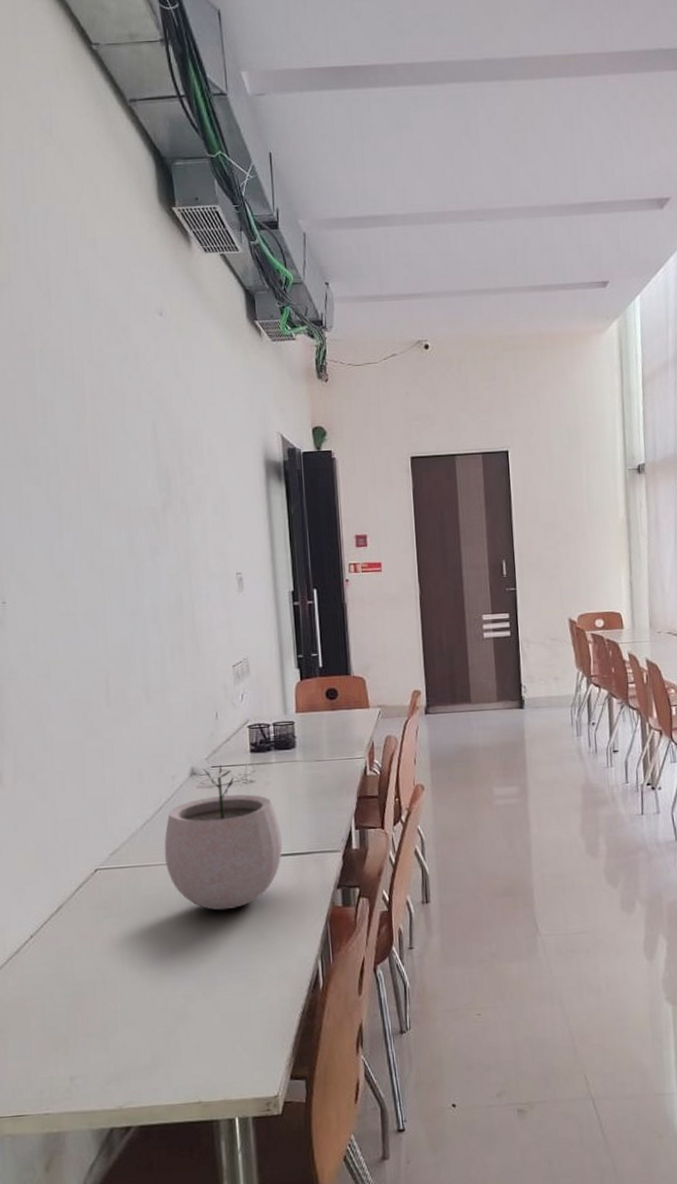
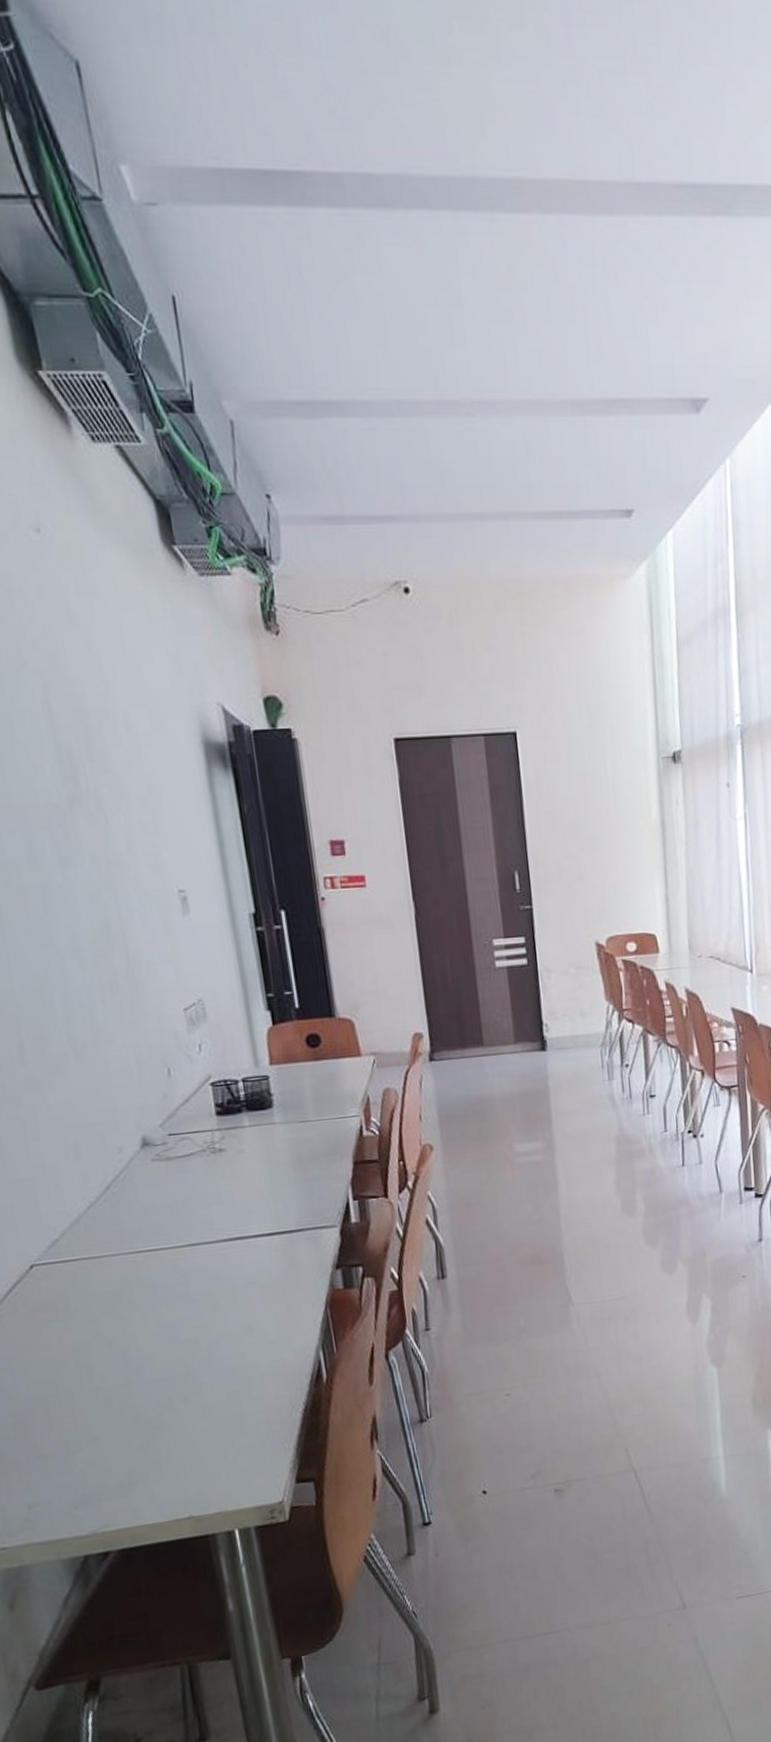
plant pot: present [164,765,283,910] -> none [116,1132,267,1303]

